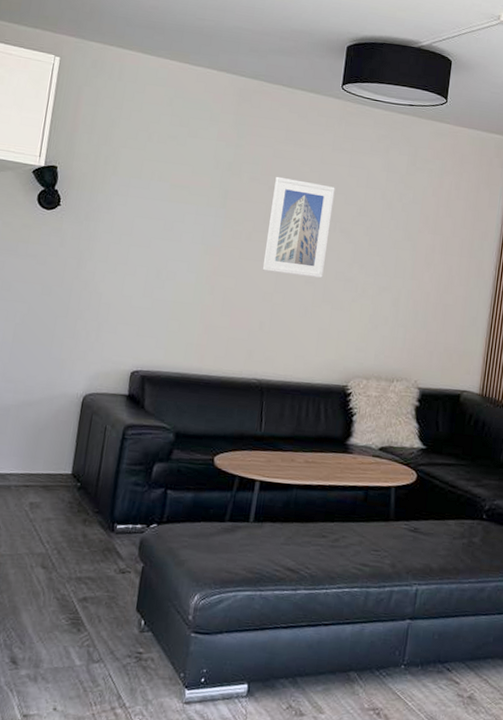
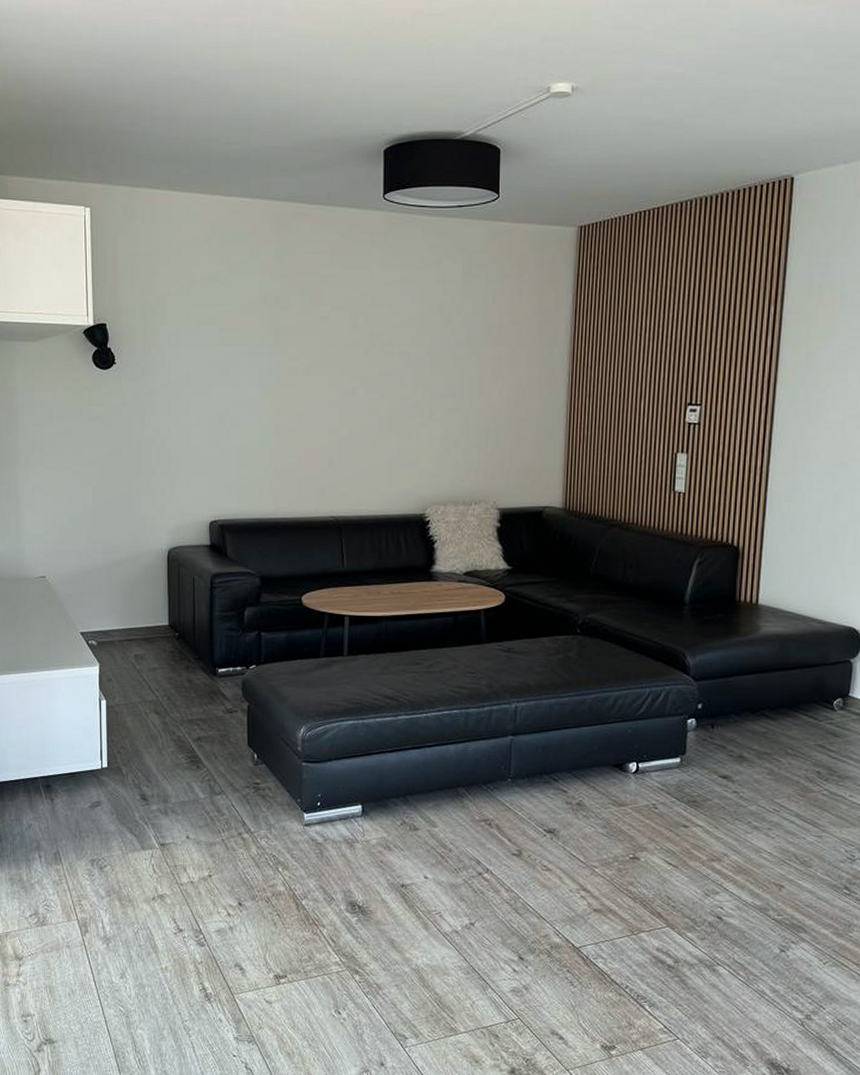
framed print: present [262,176,335,278] -> none [324,304,389,406]

